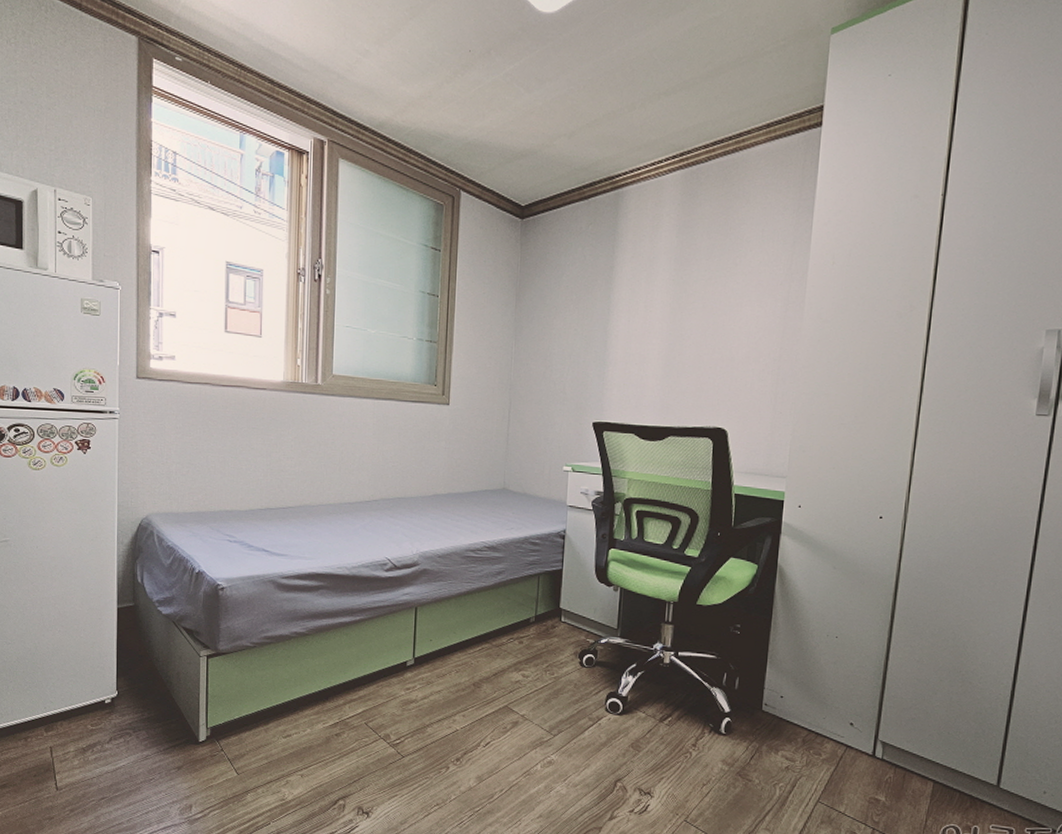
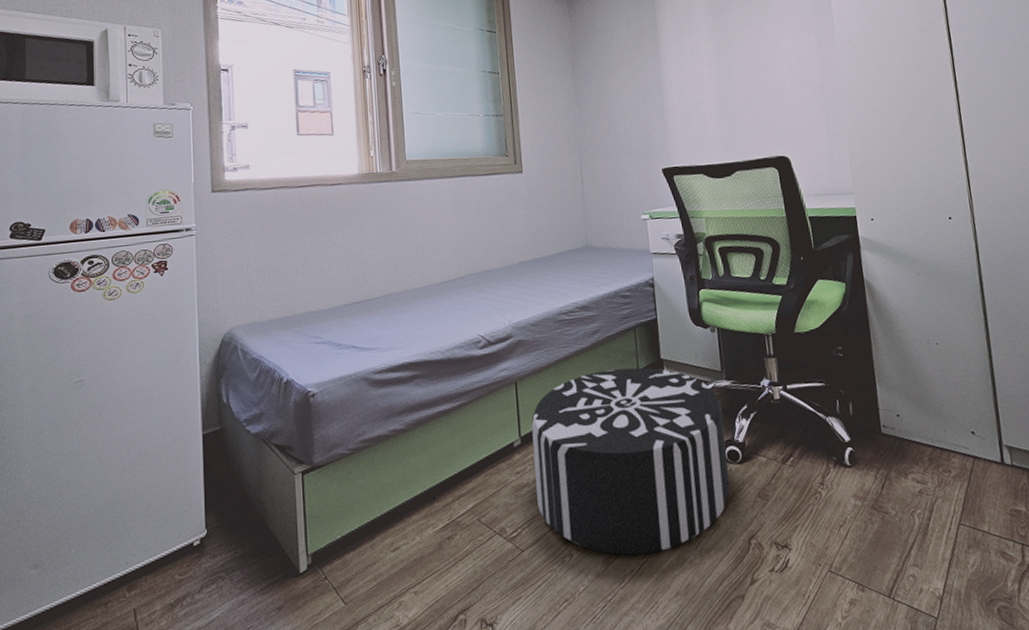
pouf: none [422,610,611,779] -> present [531,367,730,556]

